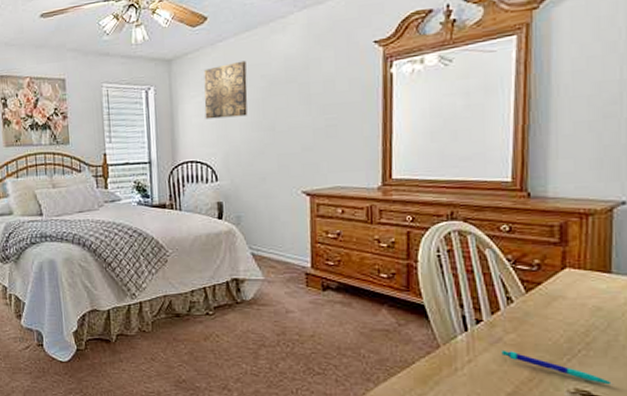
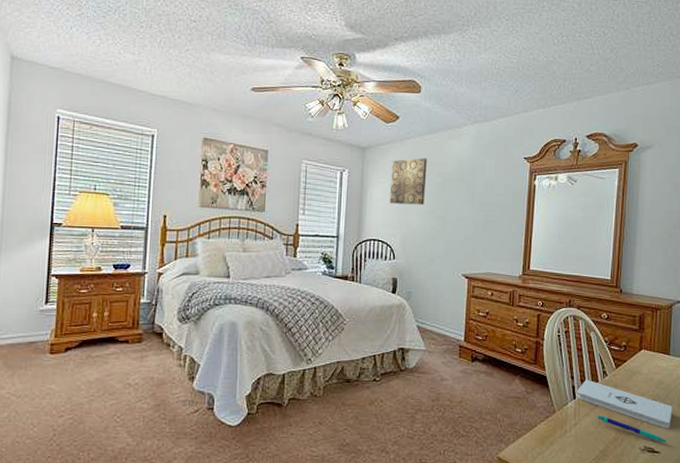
notepad: none [469,307,619,367] -> present [577,379,673,428]

